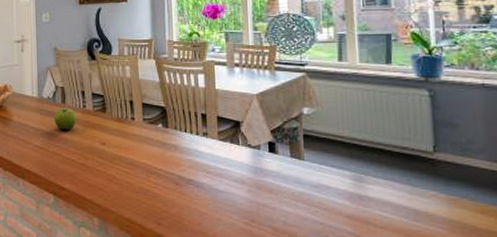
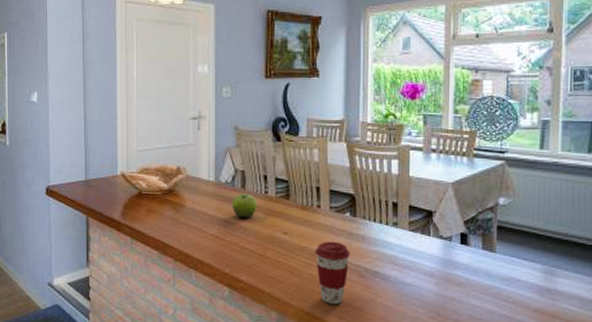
coffee cup: none [131,151,165,211] -> present [315,241,351,304]

